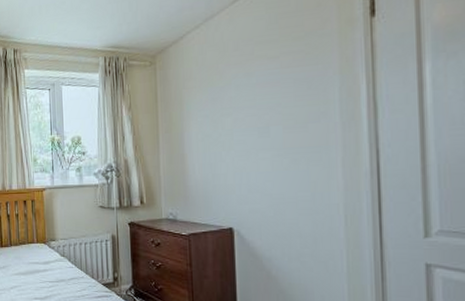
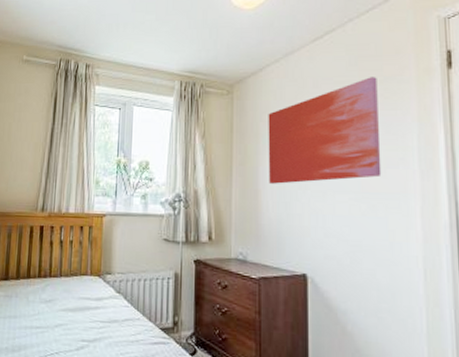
wall art: none [190,33,303,148] -> present [268,77,382,184]

